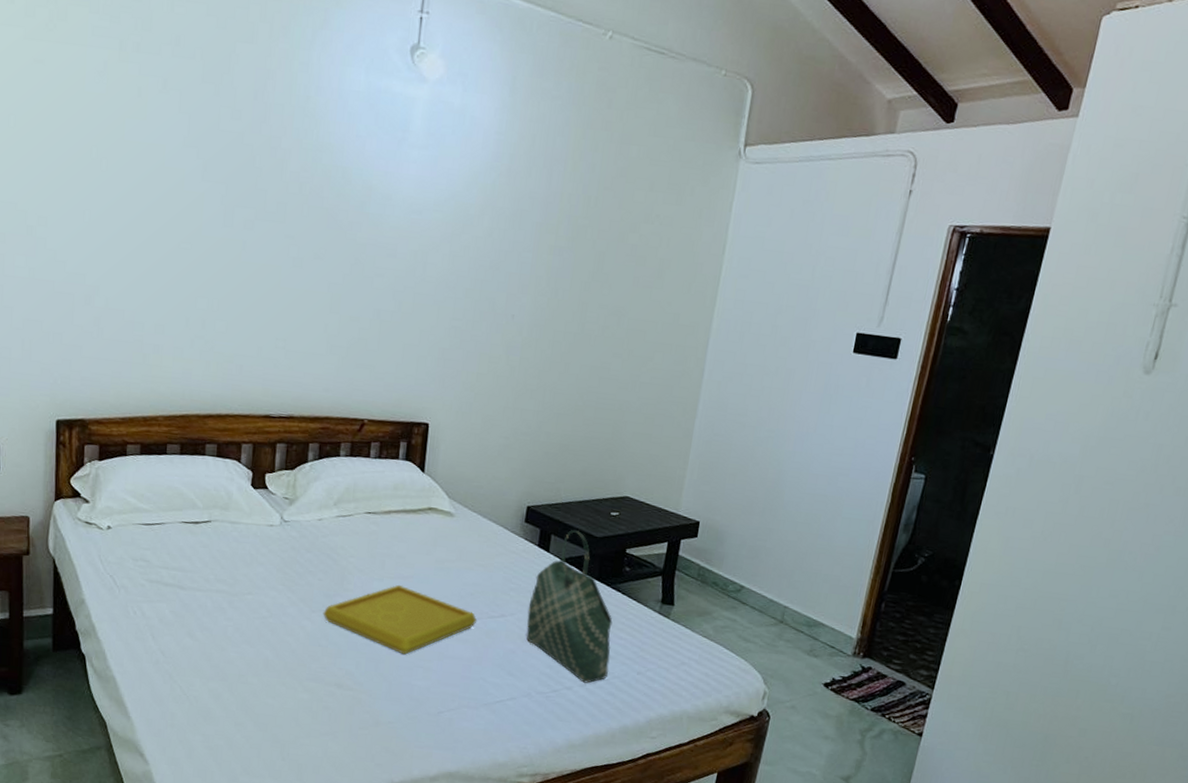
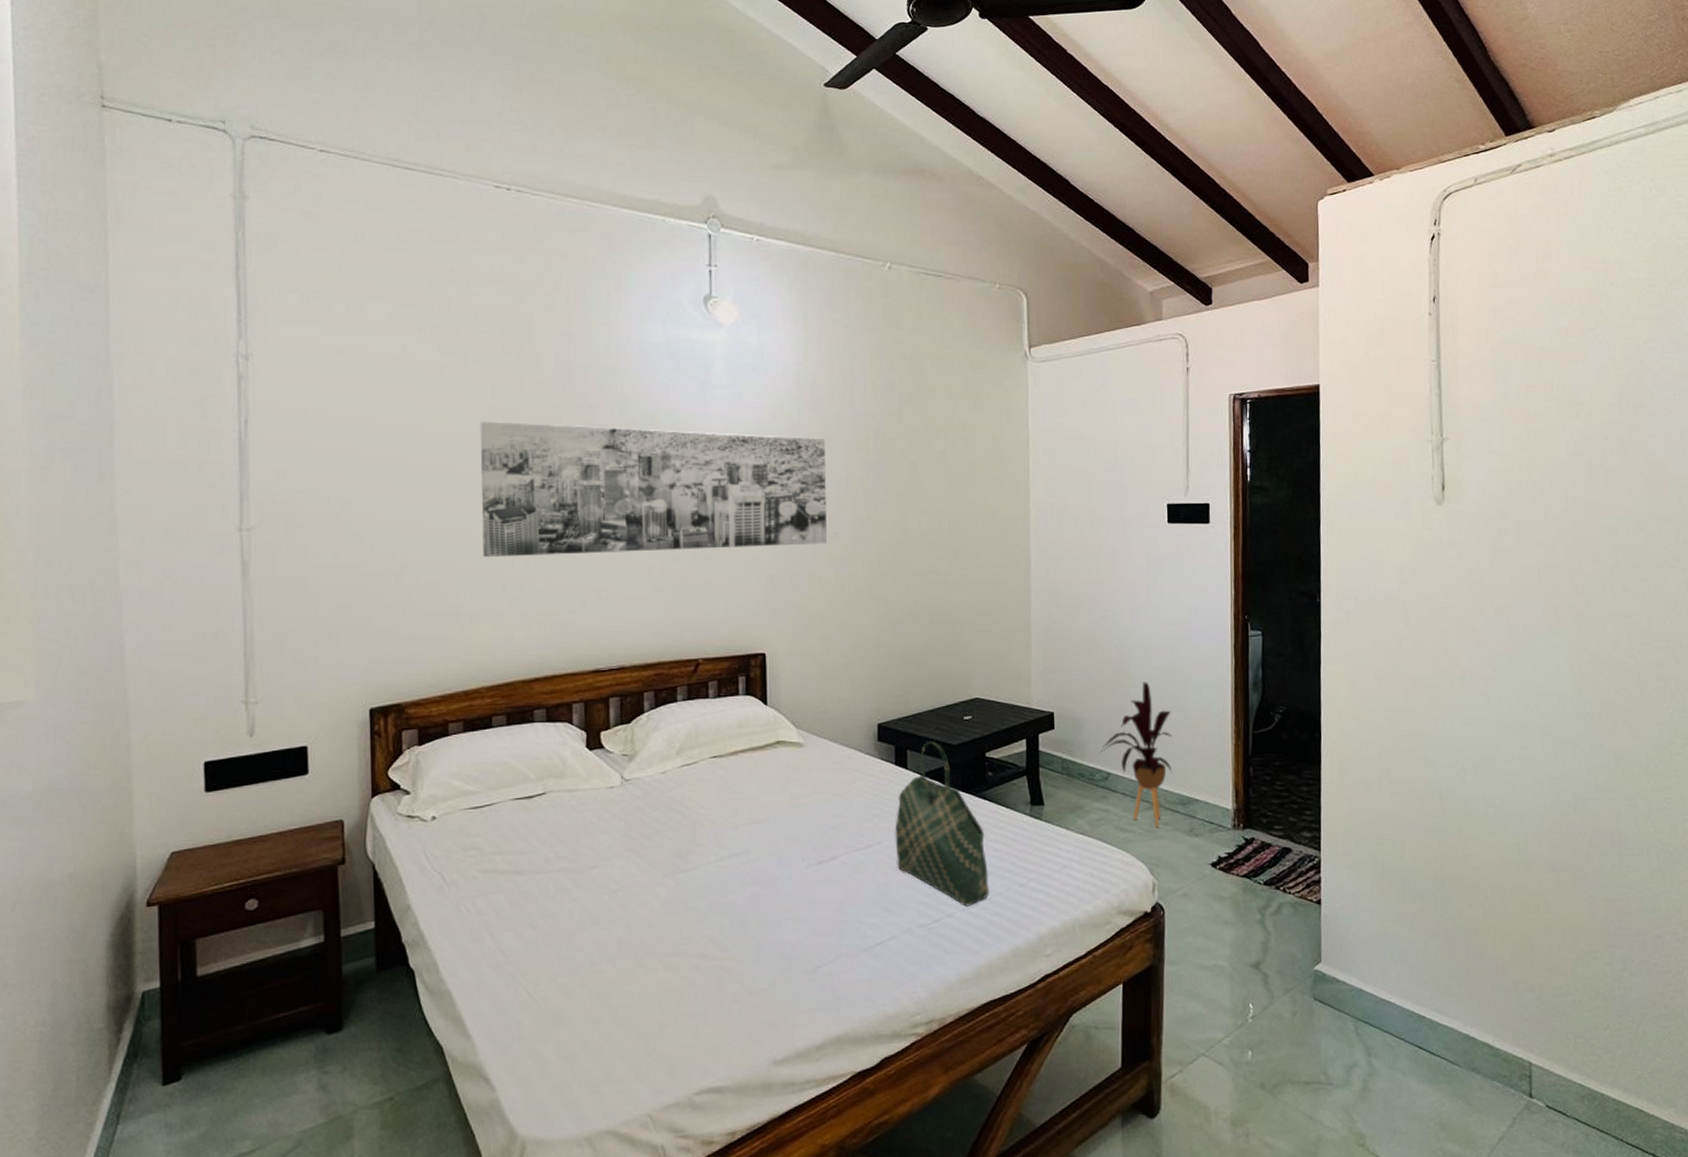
wall art: none [168,153,516,325] -> present [480,421,827,558]
serving tray: present [323,584,477,655] -> none [677,830,842,908]
house plant: none [736,506,817,644] -> present [1099,682,1173,828]

